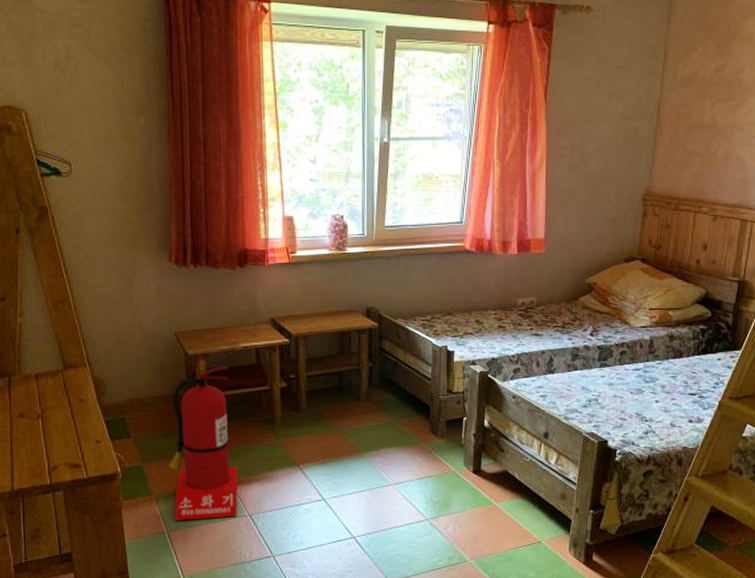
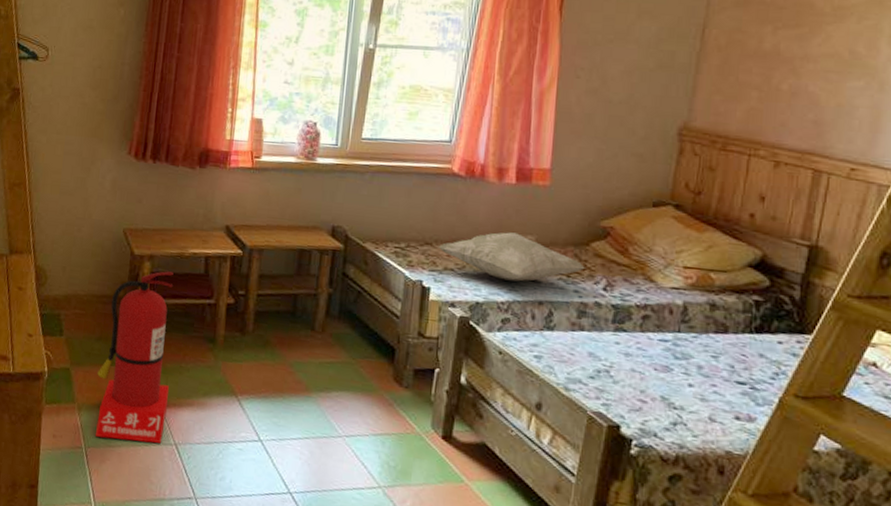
decorative pillow: none [459,296,576,337] -> present [439,232,585,282]

